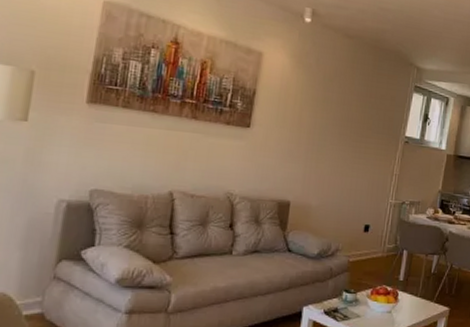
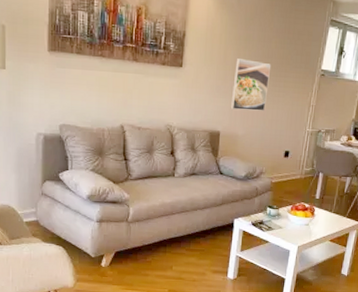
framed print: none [303,121,351,180] -> present [230,58,272,111]

